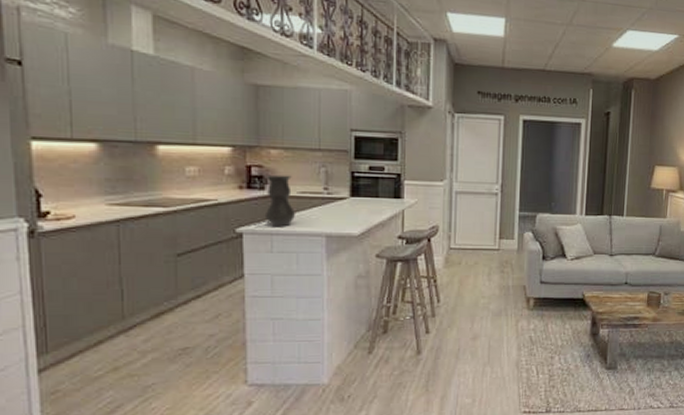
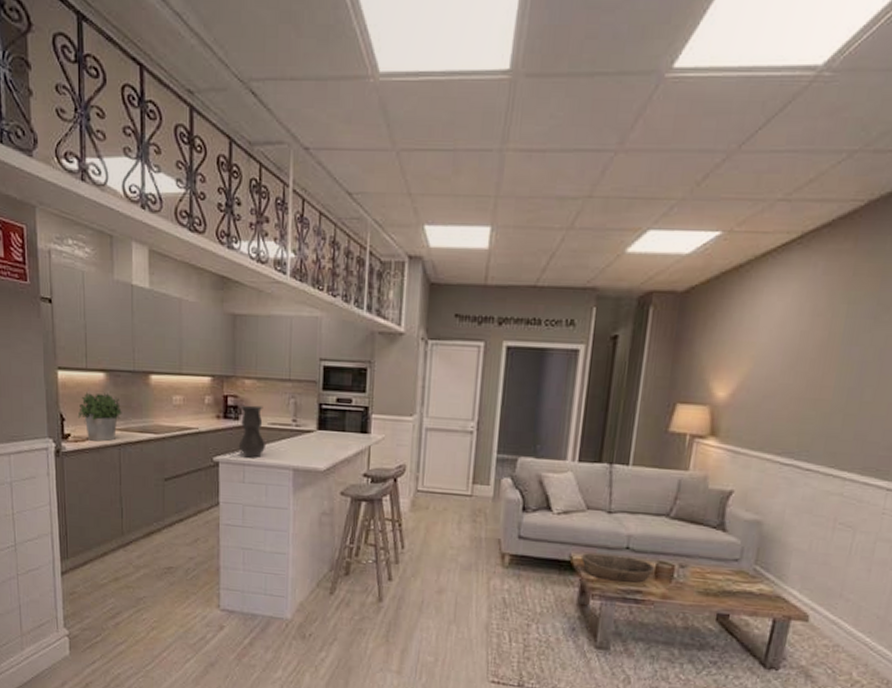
potted plant: none [59,164,121,218] -> present [77,392,122,442]
basket: none [591,290,647,311] -> present [580,553,655,583]

